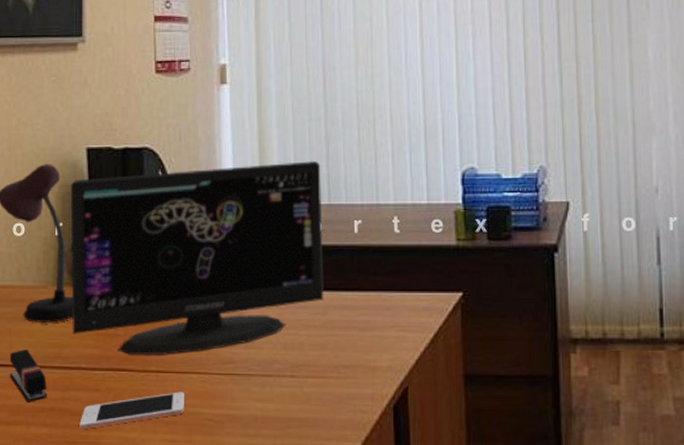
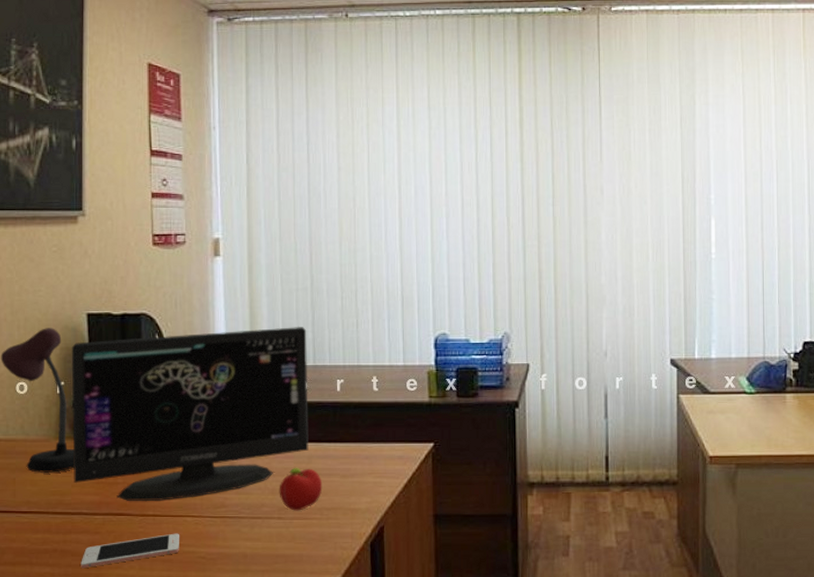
stapler: present [9,349,48,402] -> none [13,497,50,545]
fruit: none [291,318,340,369] -> present [279,467,323,511]

